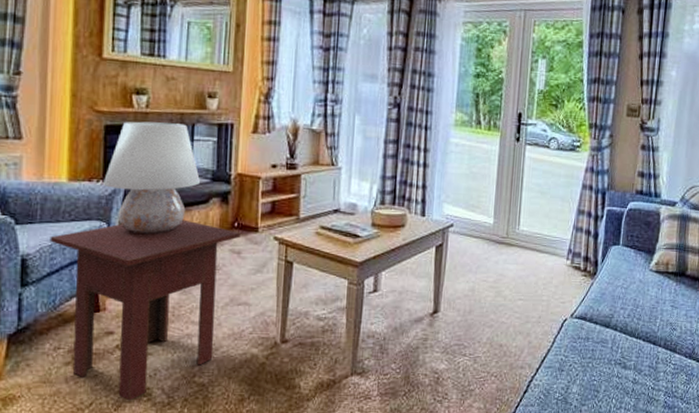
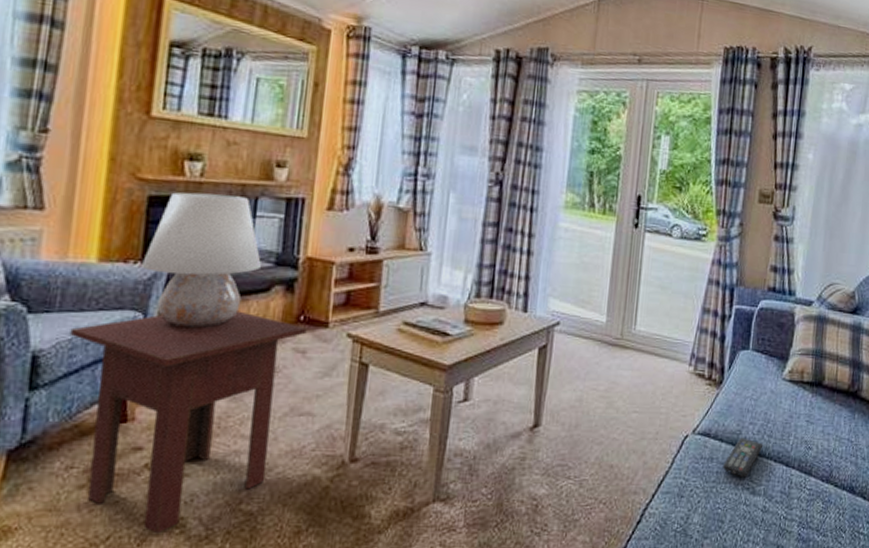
remote control: none [598,320,633,355] -> present [723,437,764,478]

